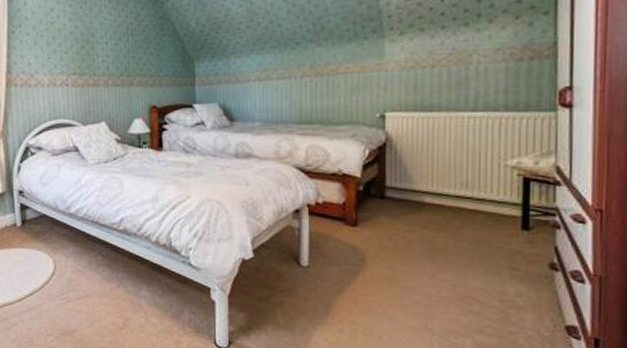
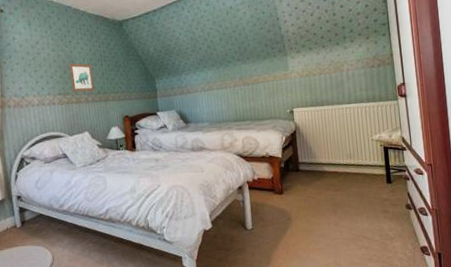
wall art: none [88,35,117,73] -> present [69,62,95,93]

